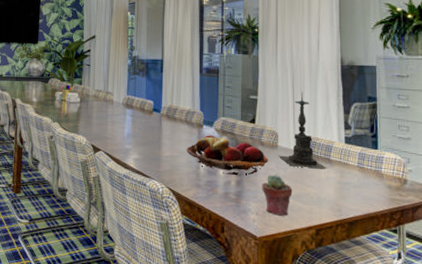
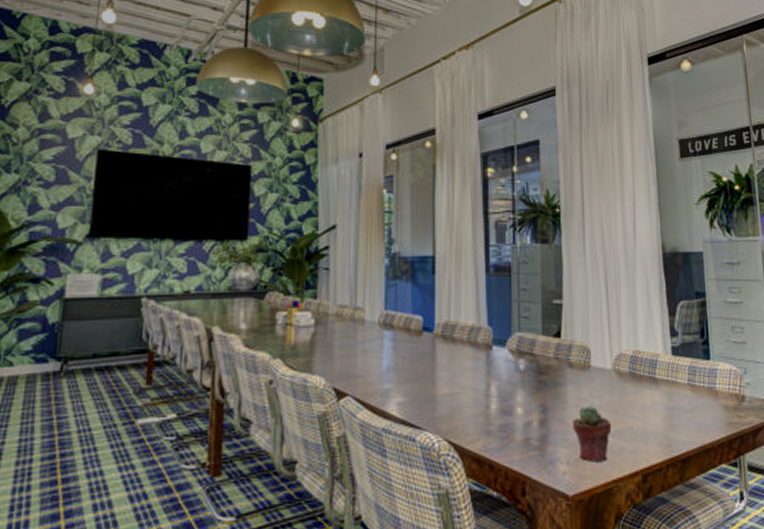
fruit basket: present [186,135,269,176] -> none [470,359,580,413]
candle holder: present [278,91,327,169] -> none [592,290,652,393]

